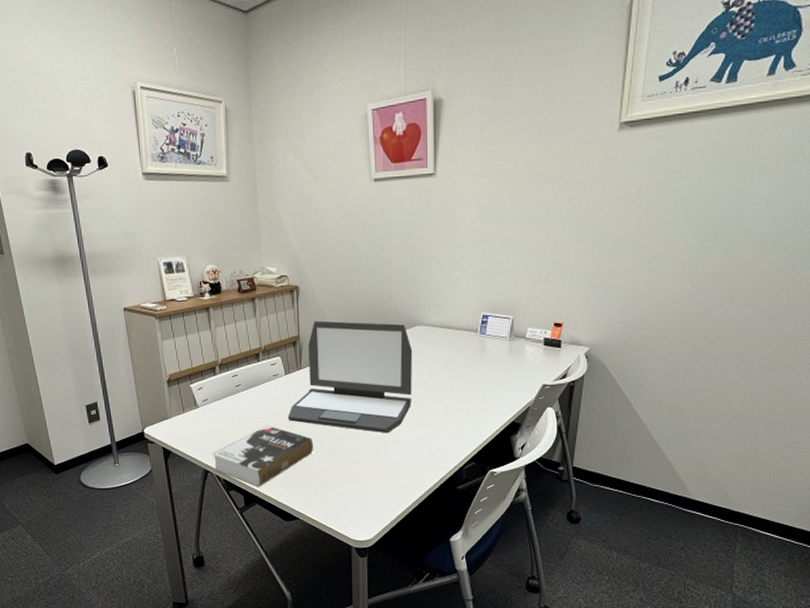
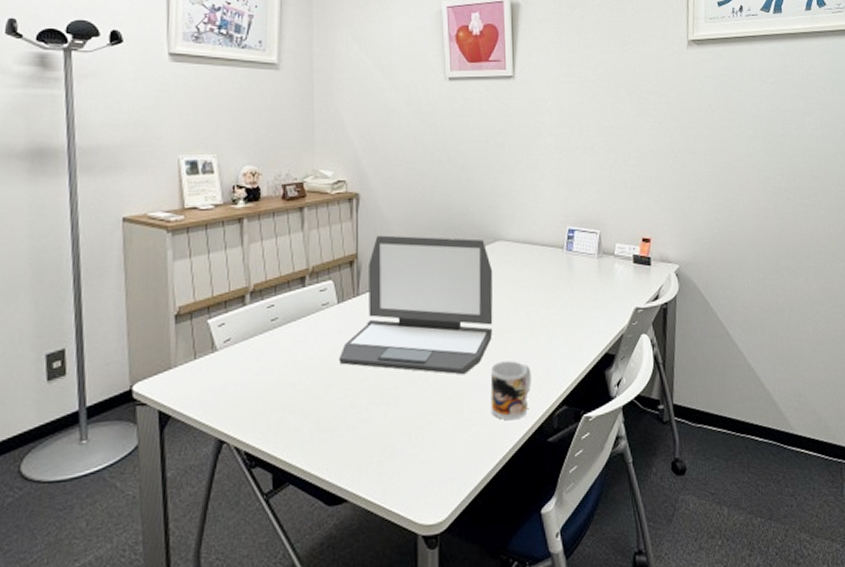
book: present [212,426,314,487] -> none [231,372,372,460]
mug: none [409,424,444,471] -> present [490,361,531,421]

